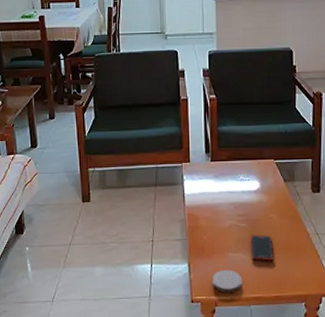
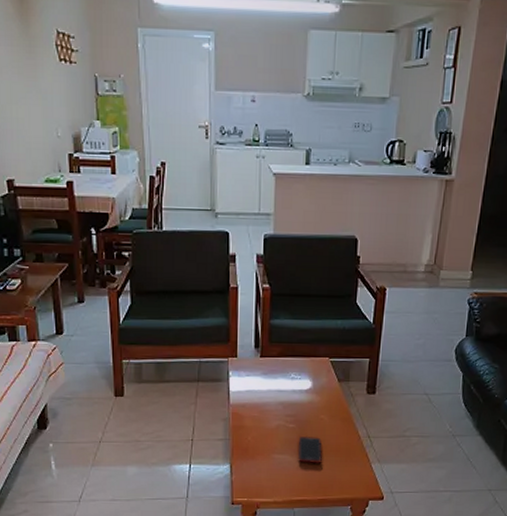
coaster: present [212,269,242,293] -> none [255,471,287,496]

